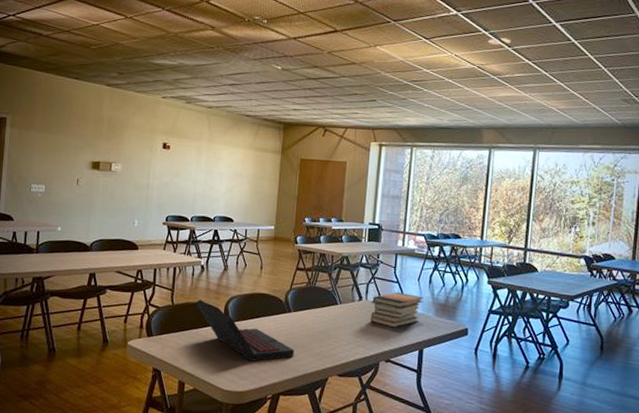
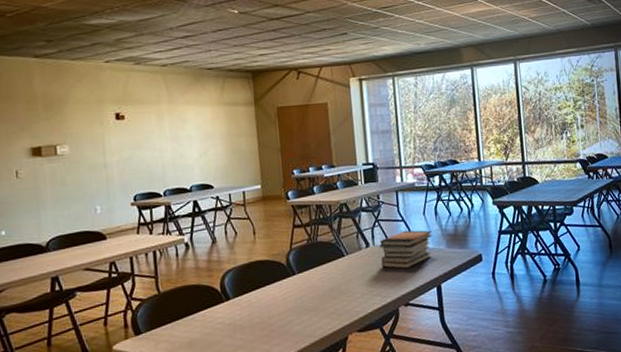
laptop: present [195,299,295,362] -> none [185,281,307,338]

